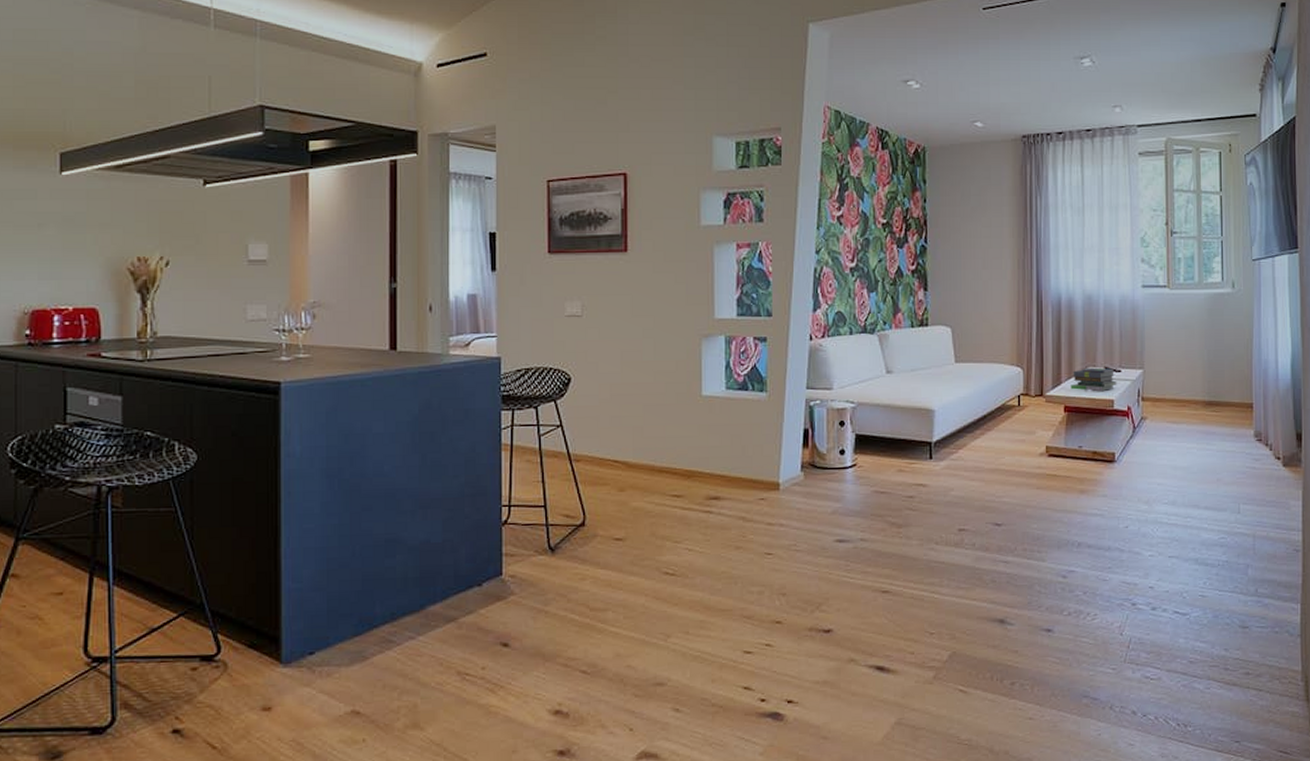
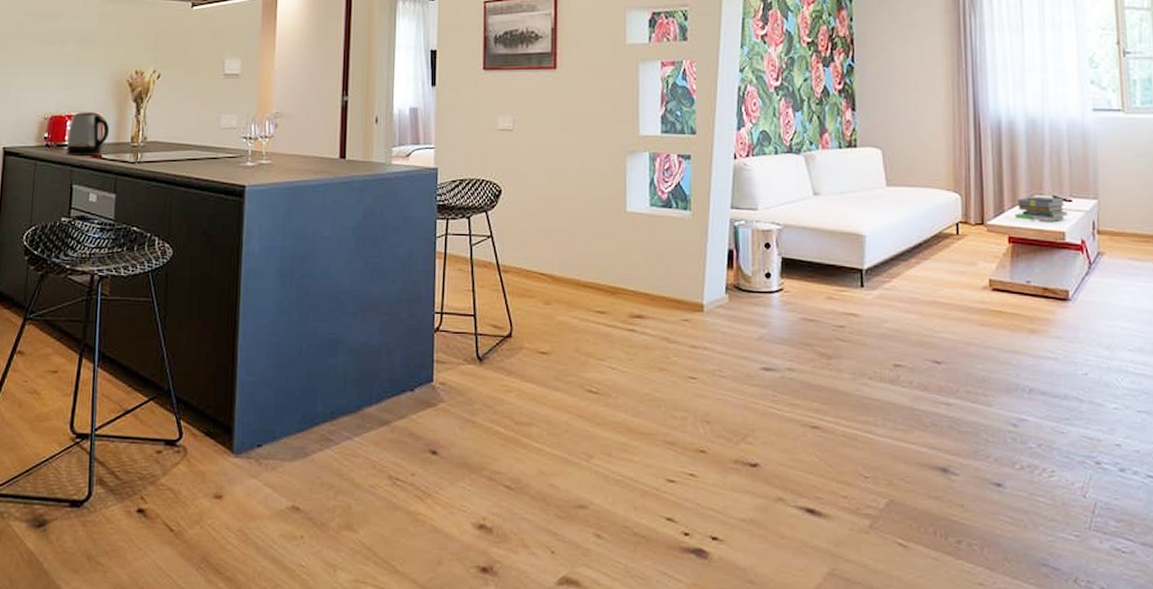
kettle: none [55,304,109,355] -> present [65,111,110,156]

